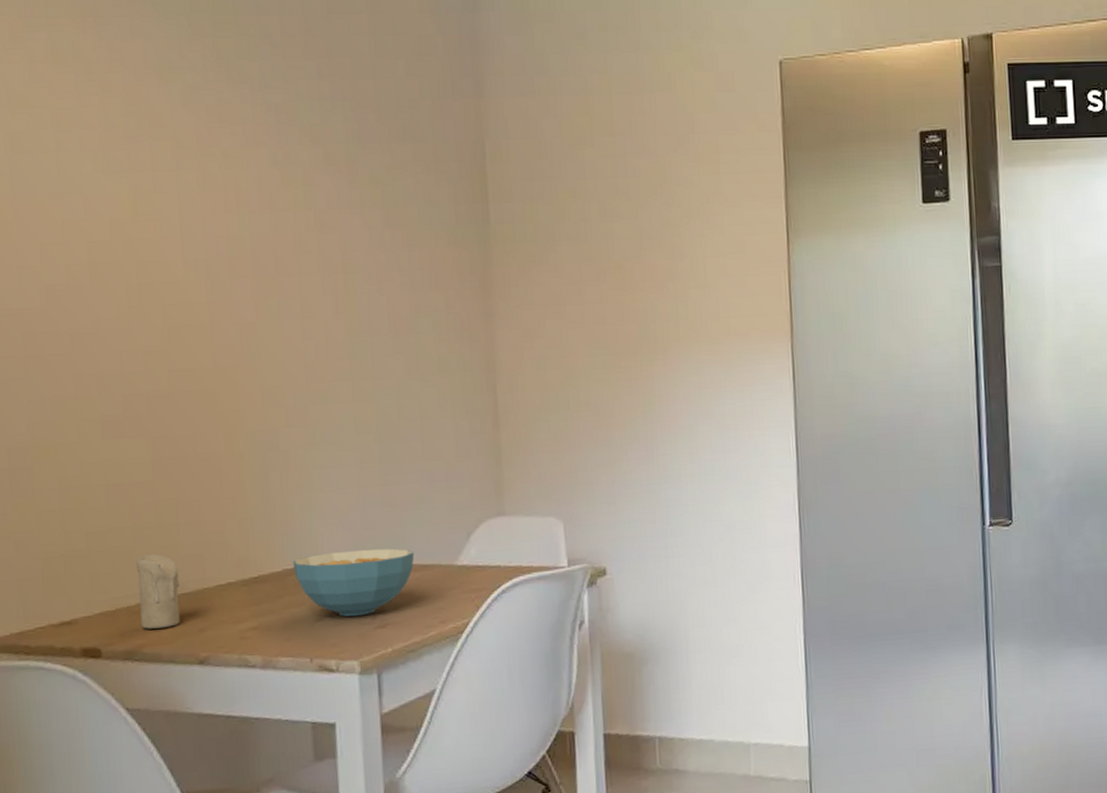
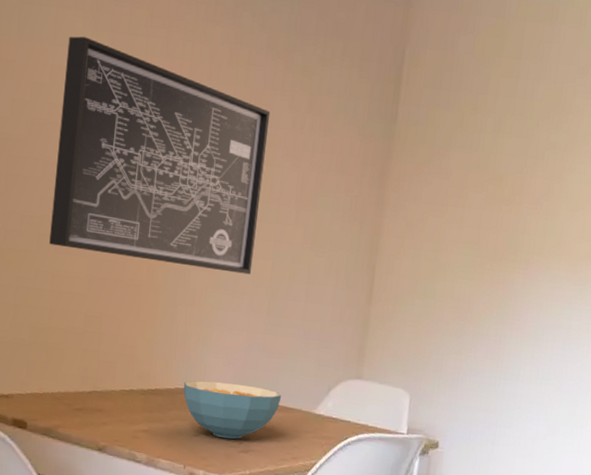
wall art: none [78,181,352,431] -> present [49,36,271,275]
candle: present [136,553,181,629] -> none [60,353,95,416]

